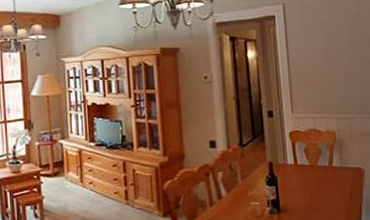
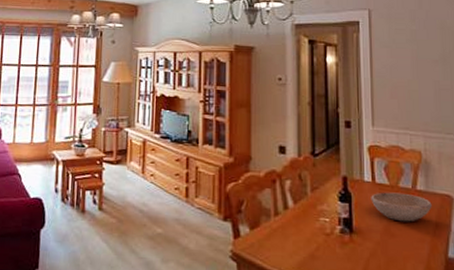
bowl: none [294,170,346,197] -> present [371,192,432,222]

